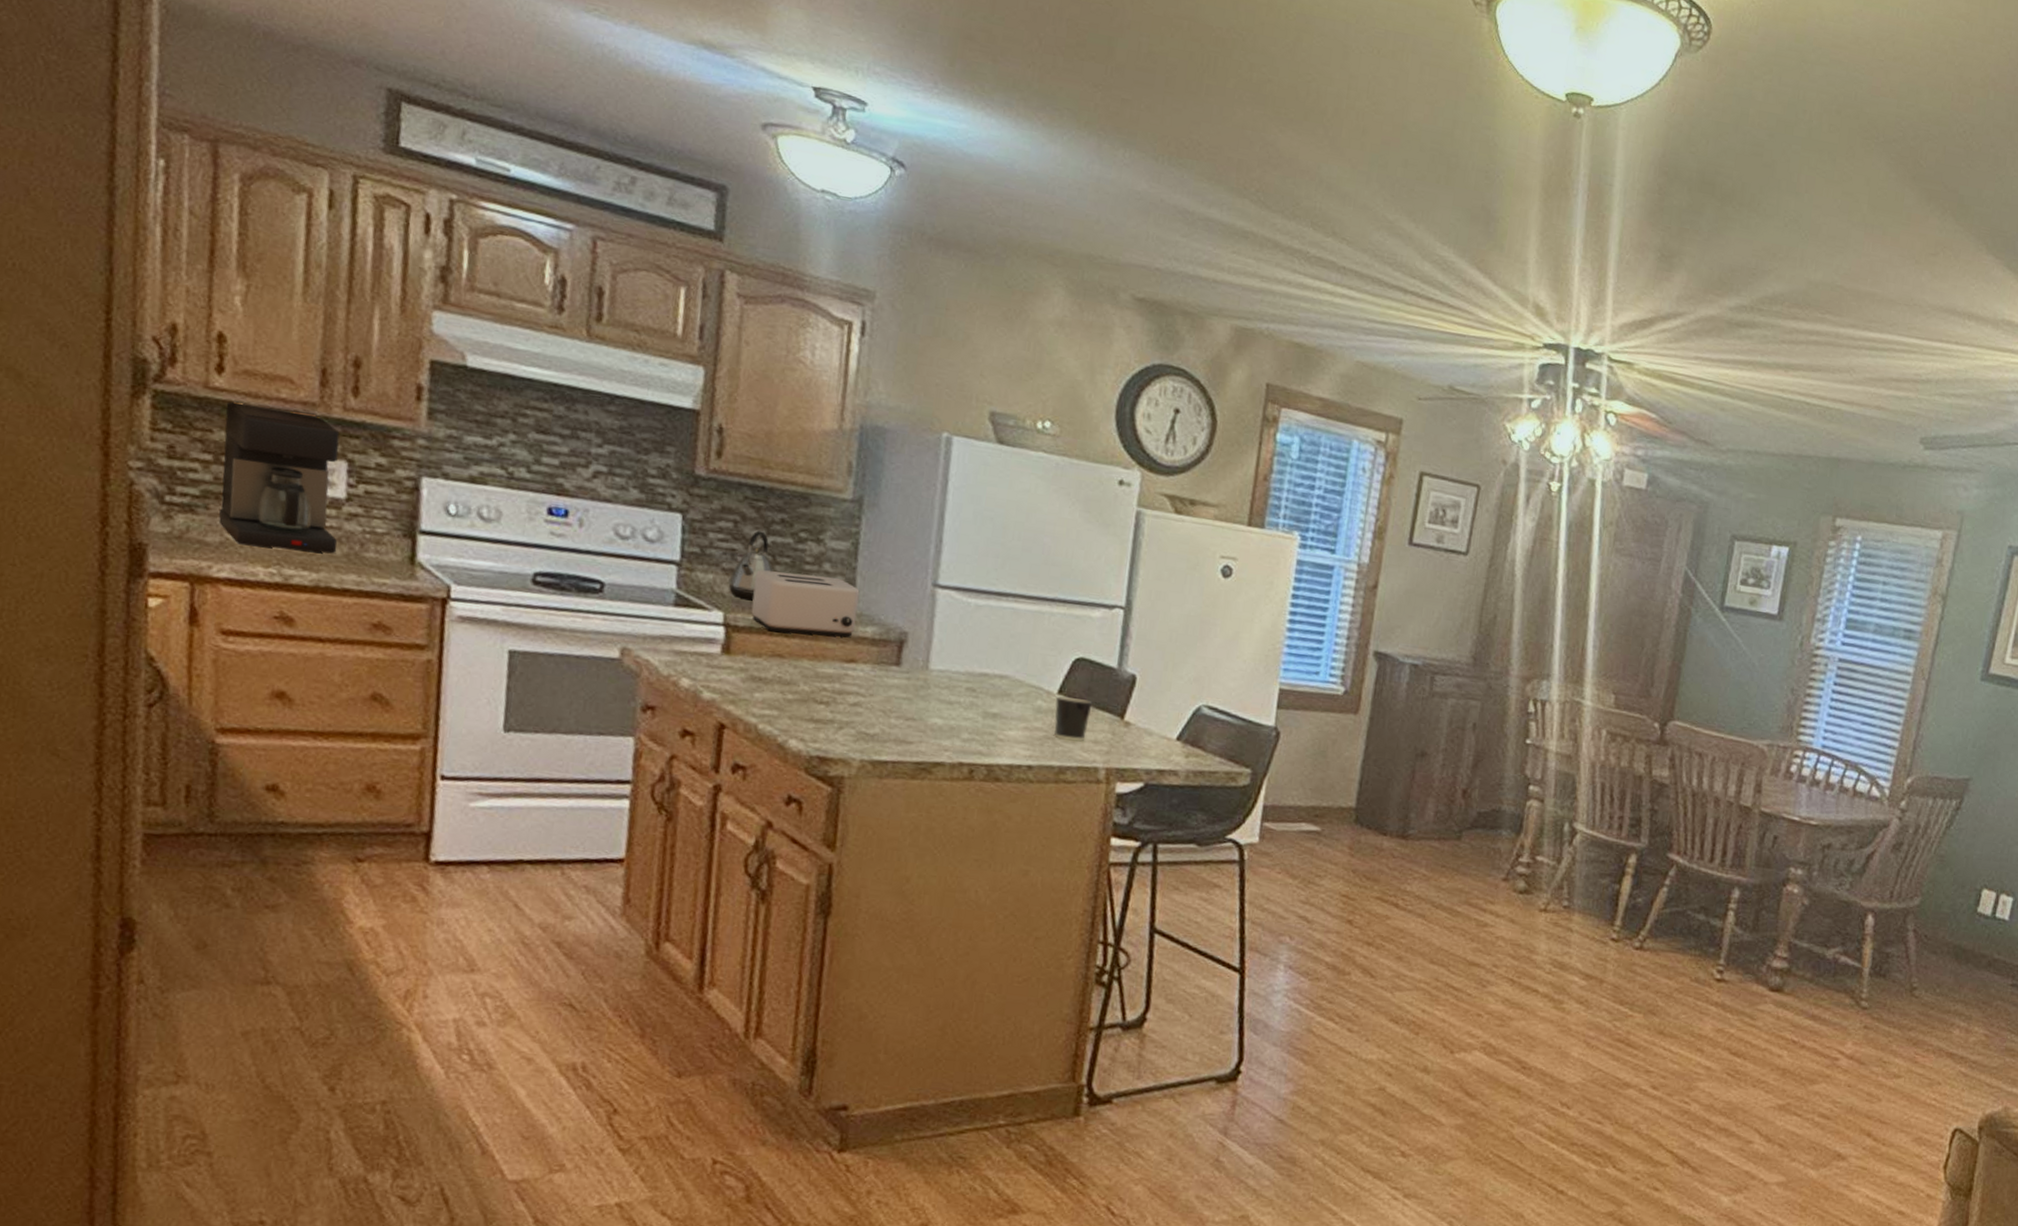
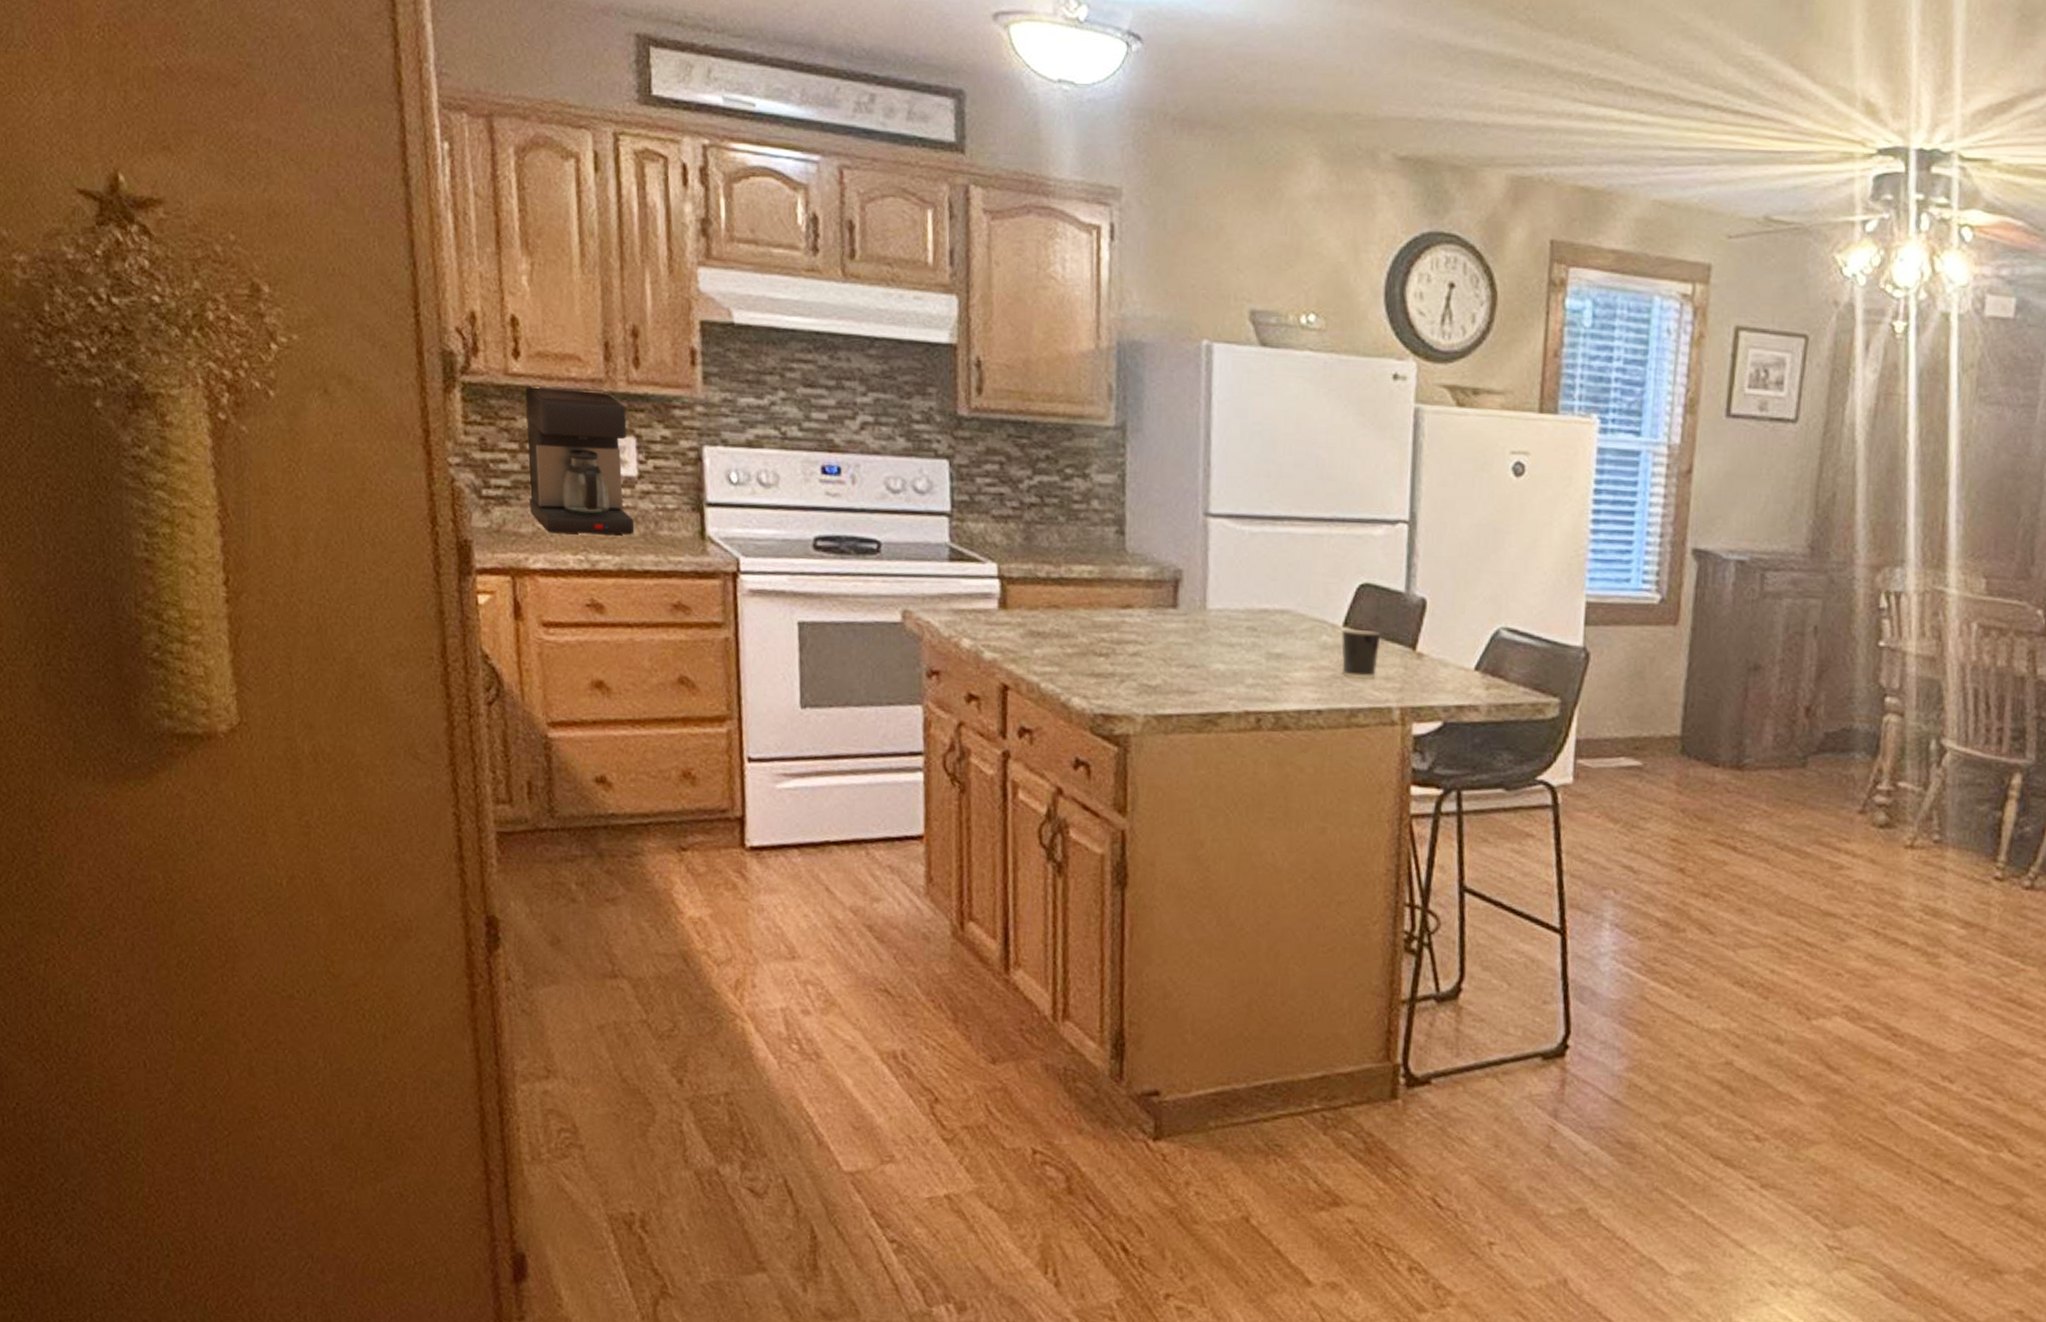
kettle: present [728,531,774,601] -> none [999,471,1042,549]
toaster: present [751,570,860,638] -> none [1024,513,1130,581]

